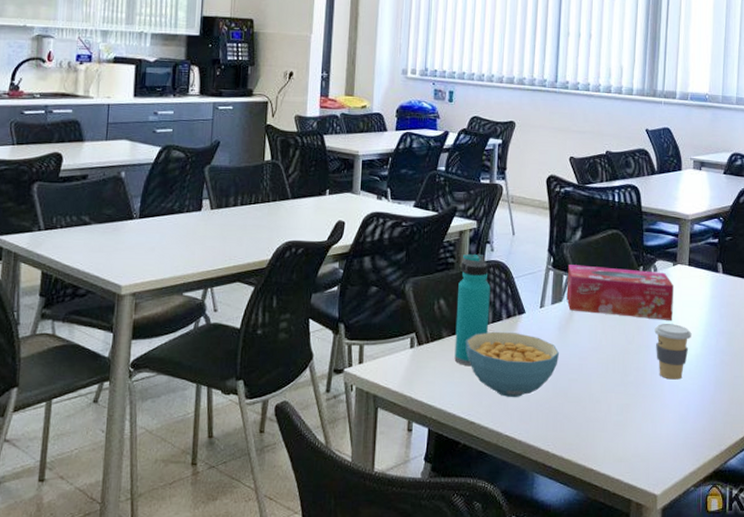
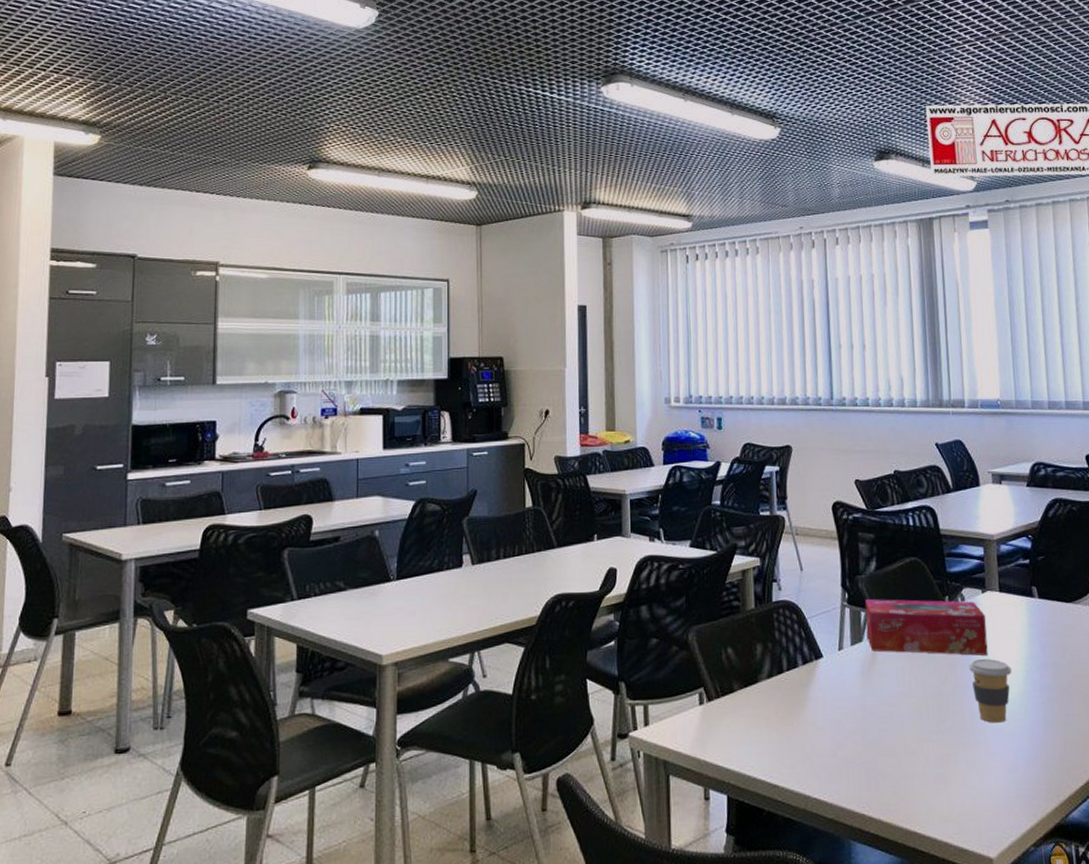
water bottle: present [454,253,490,367] -> none [746,594,784,722]
cereal bowl: present [466,331,560,397] -> none [760,680,866,754]

